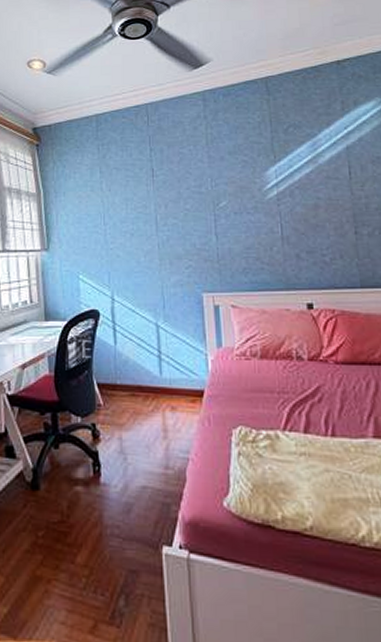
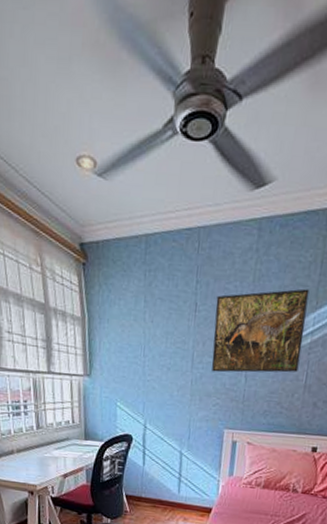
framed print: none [172,145,271,233] -> present [211,288,310,373]

